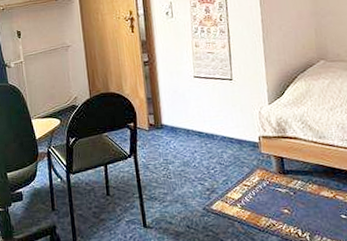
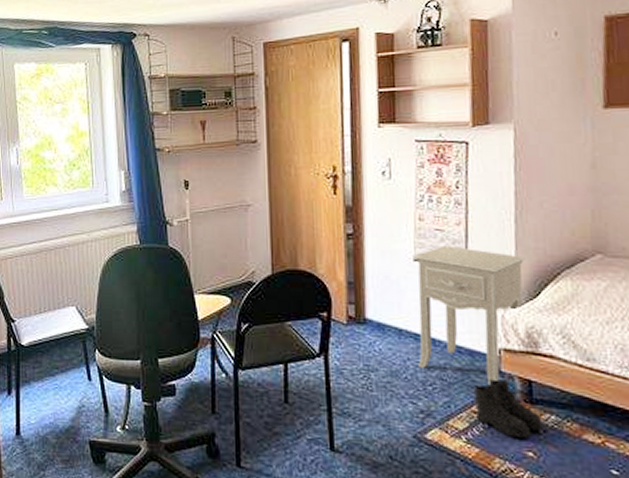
nightstand: none [193,63,273,163] -> present [412,245,525,384]
boots: none [243,157,295,200] -> present [473,378,545,438]

